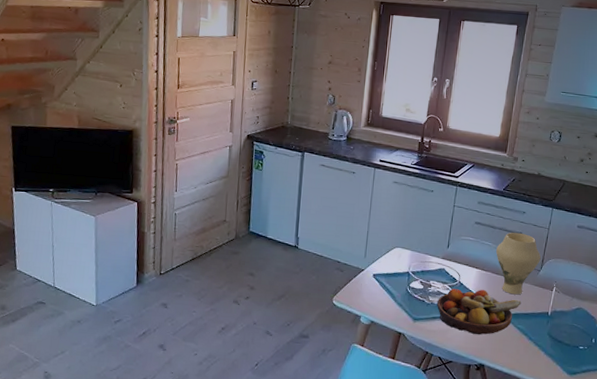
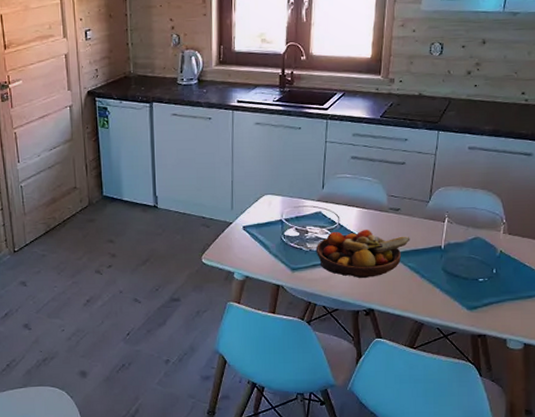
vase: present [496,232,540,295] -> none [378,162,428,231]

